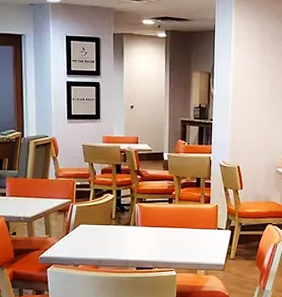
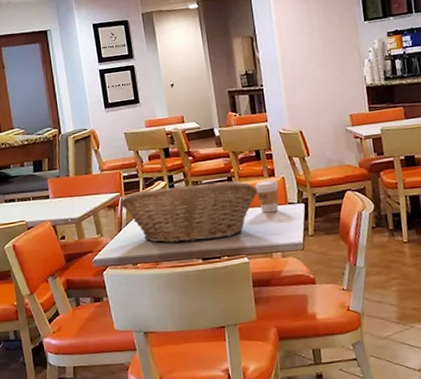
fruit basket: none [71,200,193,252] -> present [120,180,258,243]
coffee cup: none [191,206,212,235] -> present [255,180,279,213]

